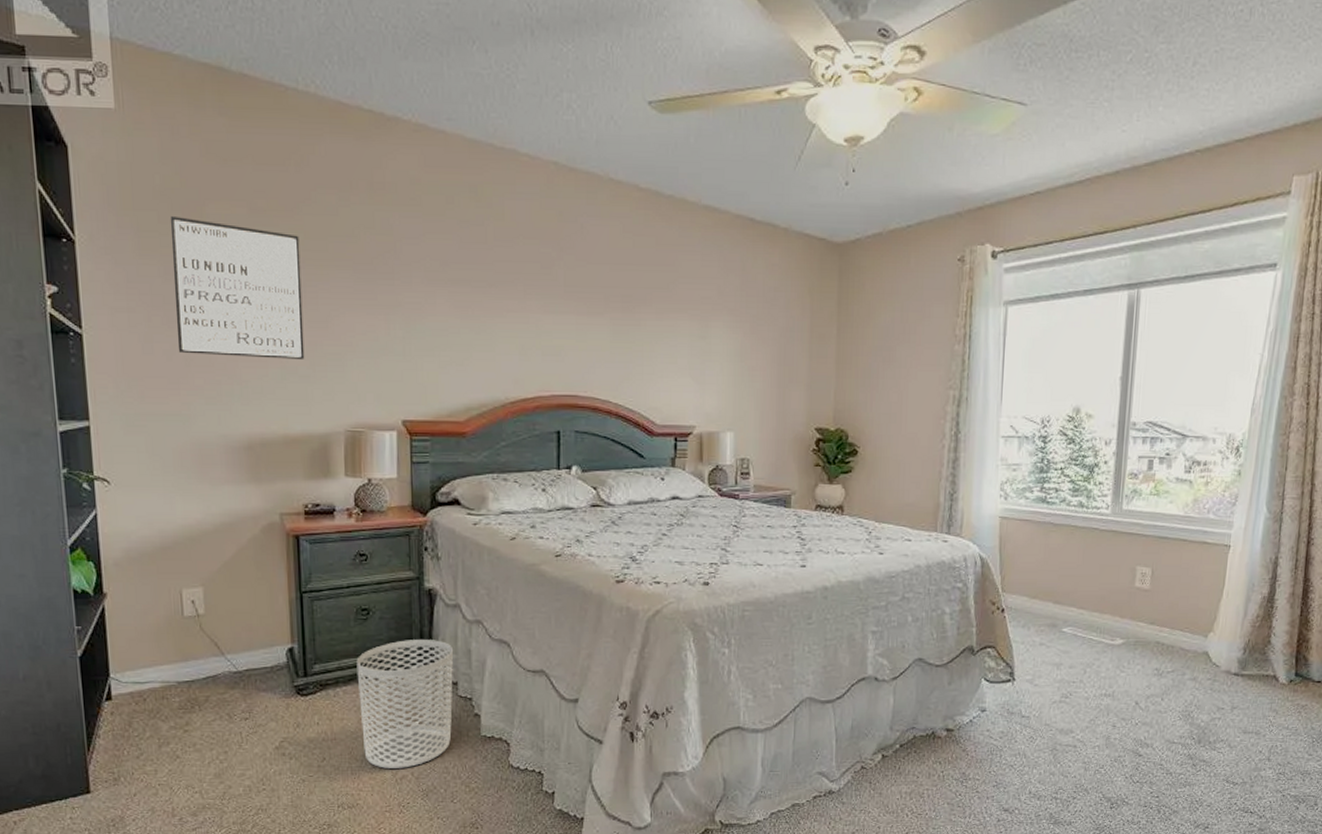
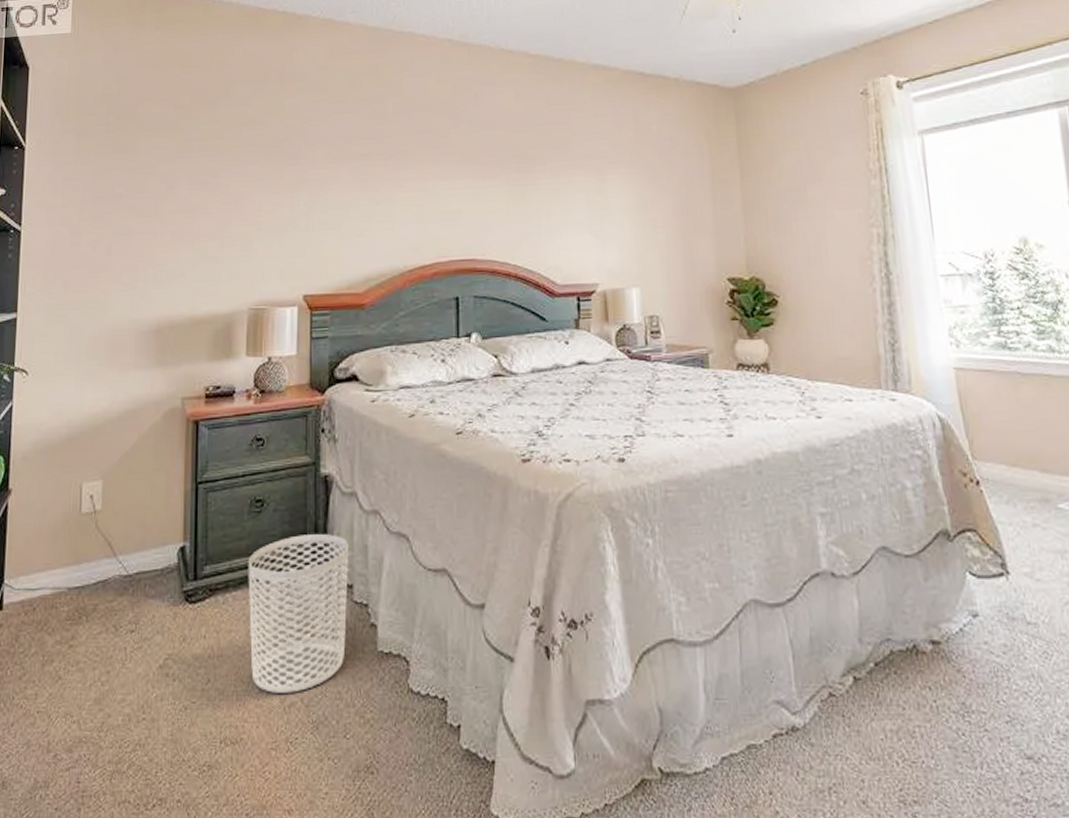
wall art: present [170,216,305,361] -> none [102,119,217,243]

